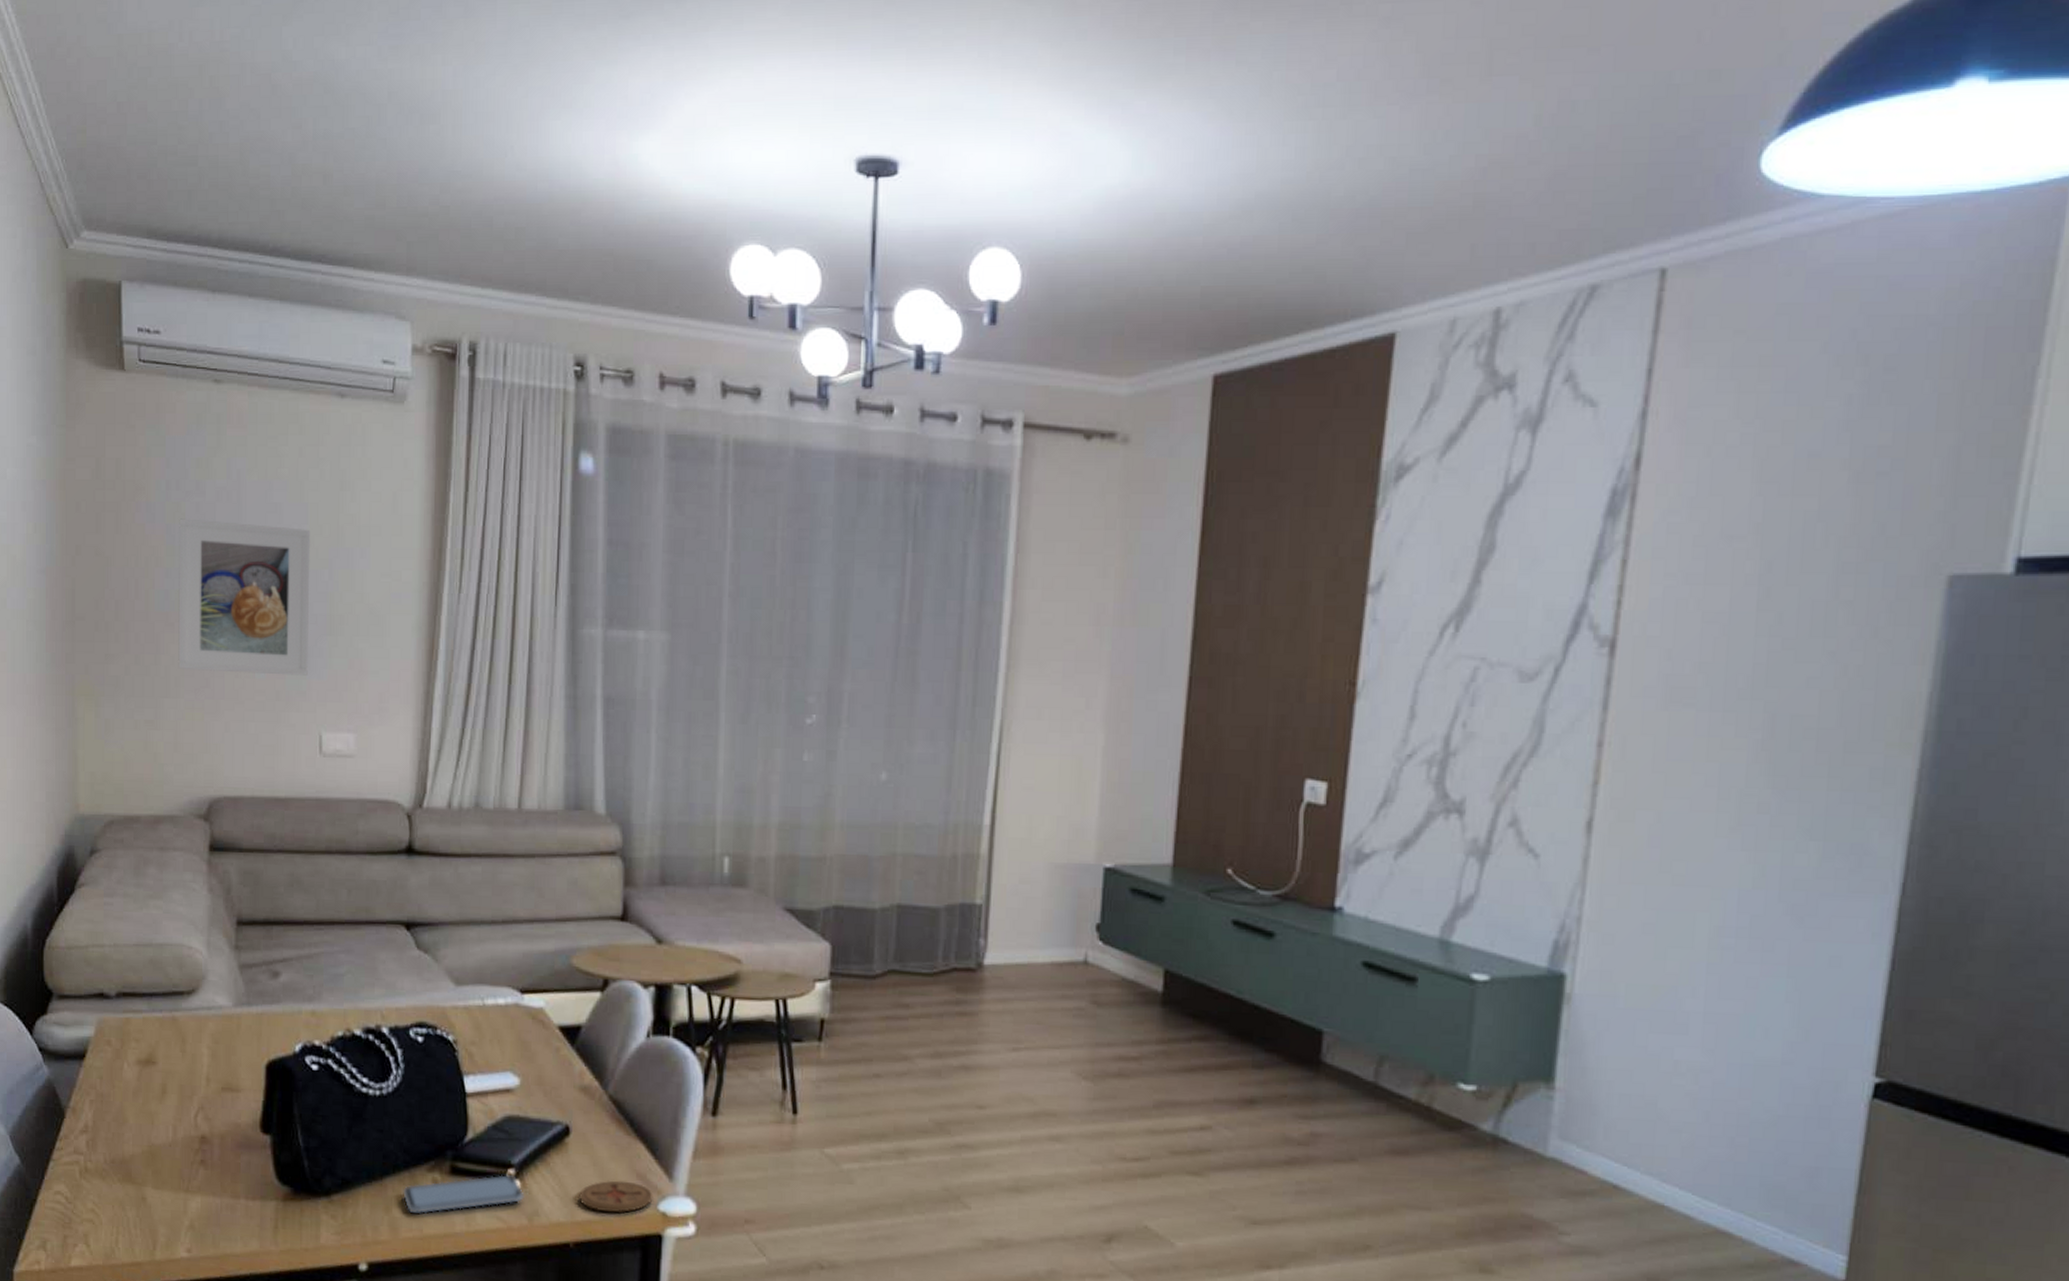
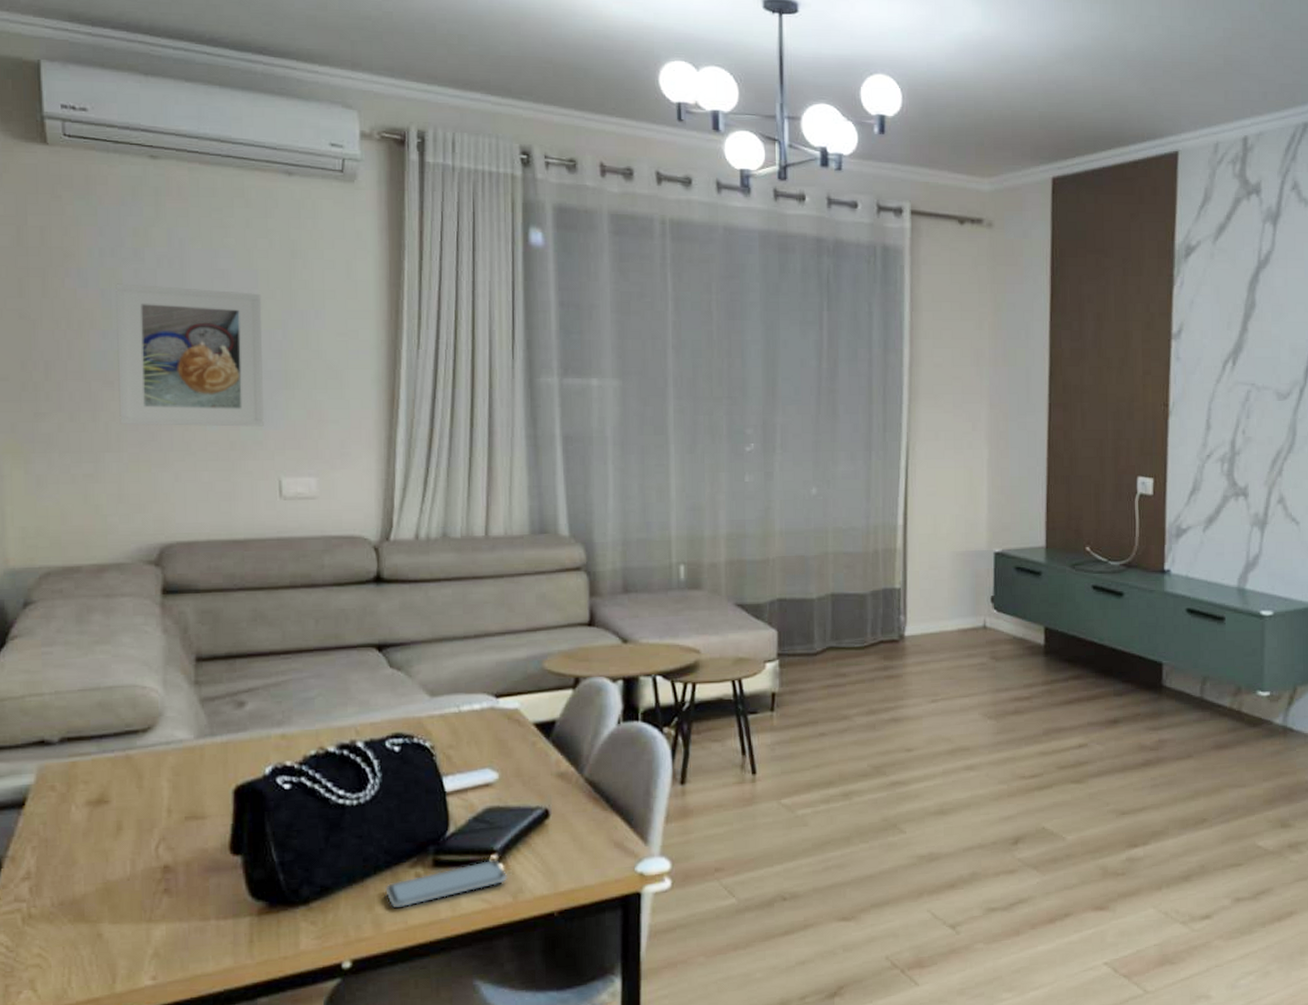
coaster: present [578,1180,653,1214] -> none [560,850,631,881]

